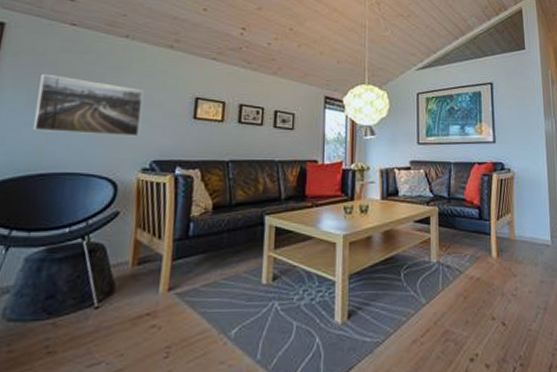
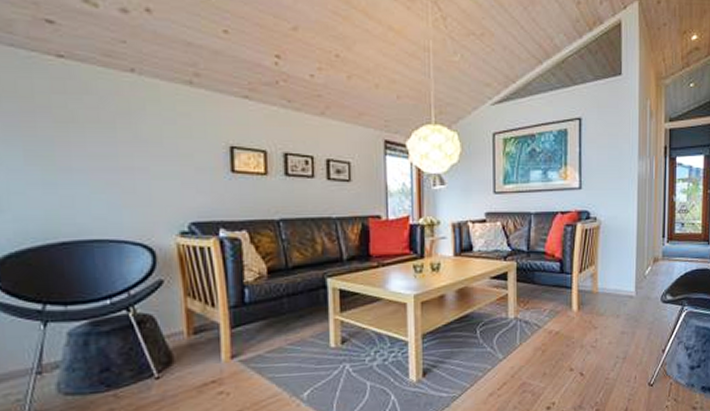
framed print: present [33,73,143,137] -> none [35,121,170,196]

